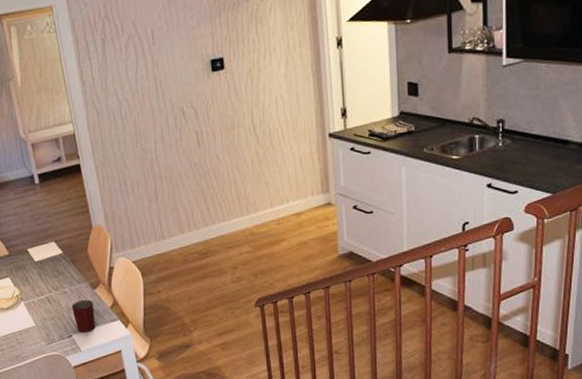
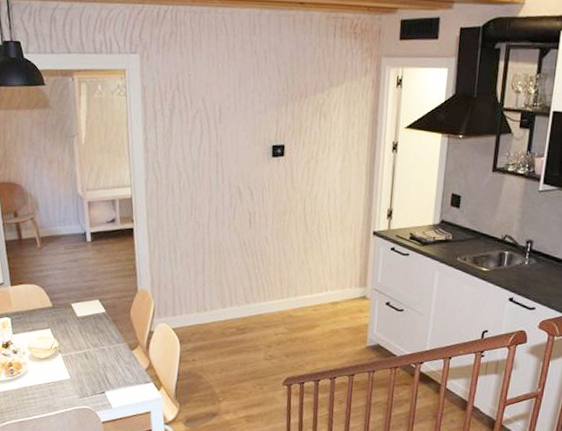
mug: present [72,299,95,332] -> none [108,359,130,391]

